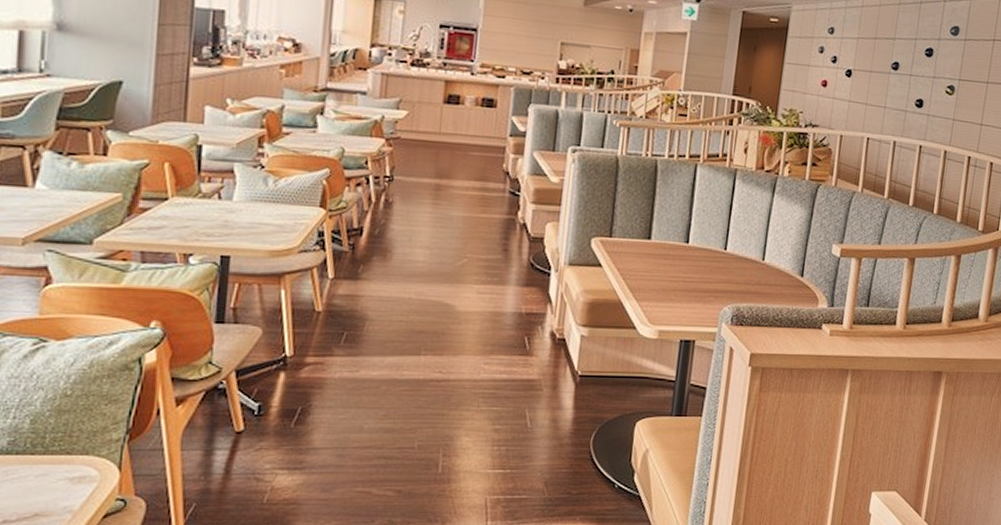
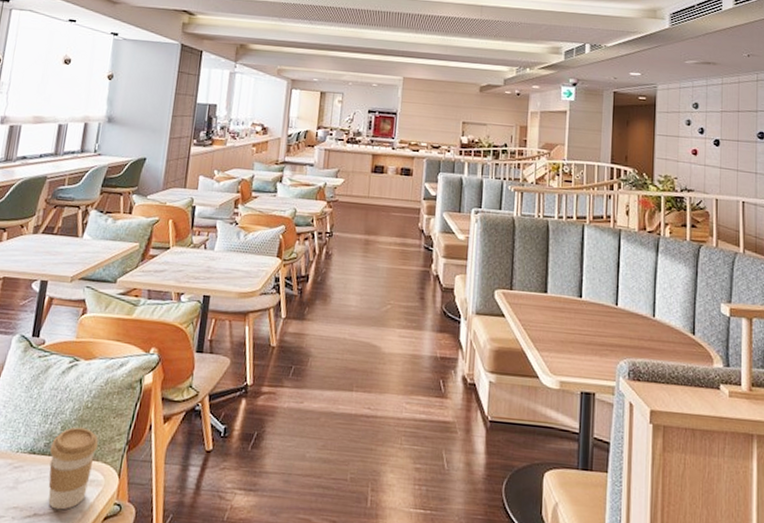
coffee cup: none [16,419,86,513] -> present [48,426,98,510]

